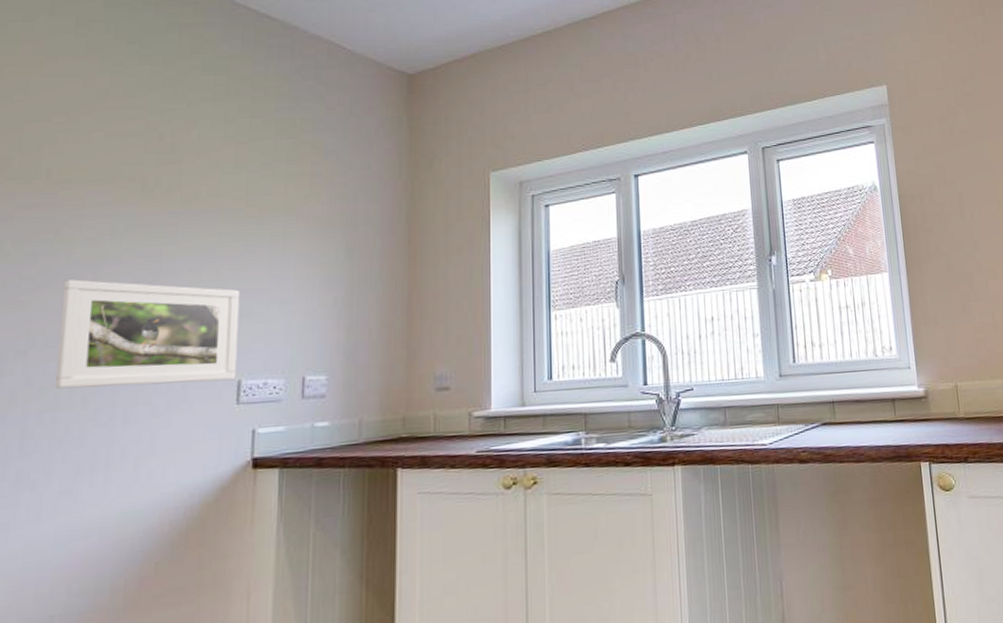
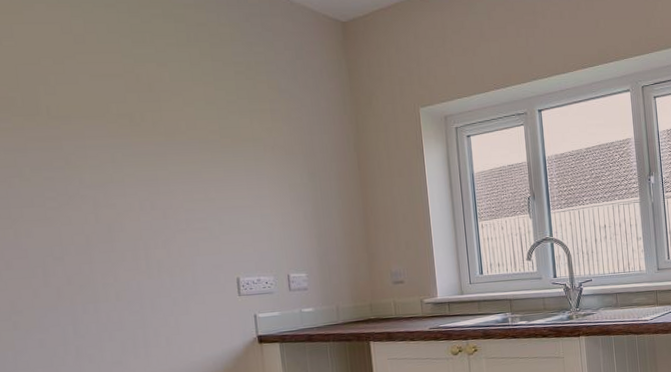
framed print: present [55,279,241,389] -> none [81,199,235,286]

